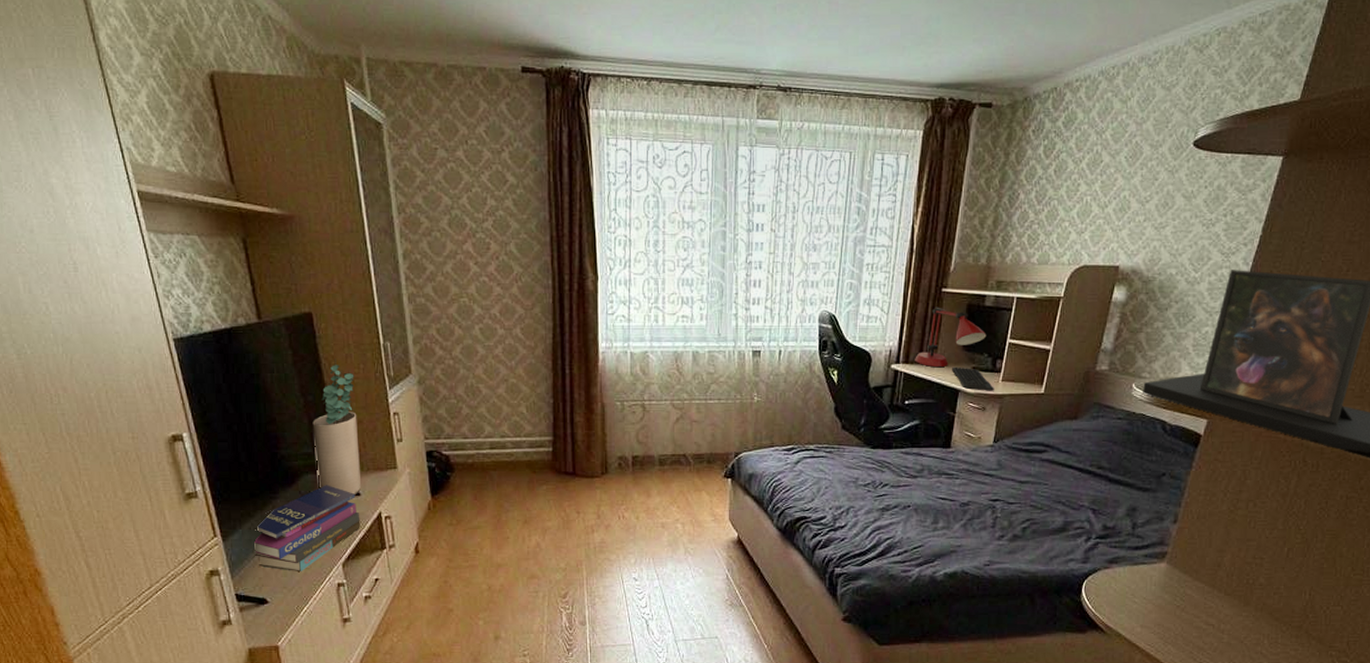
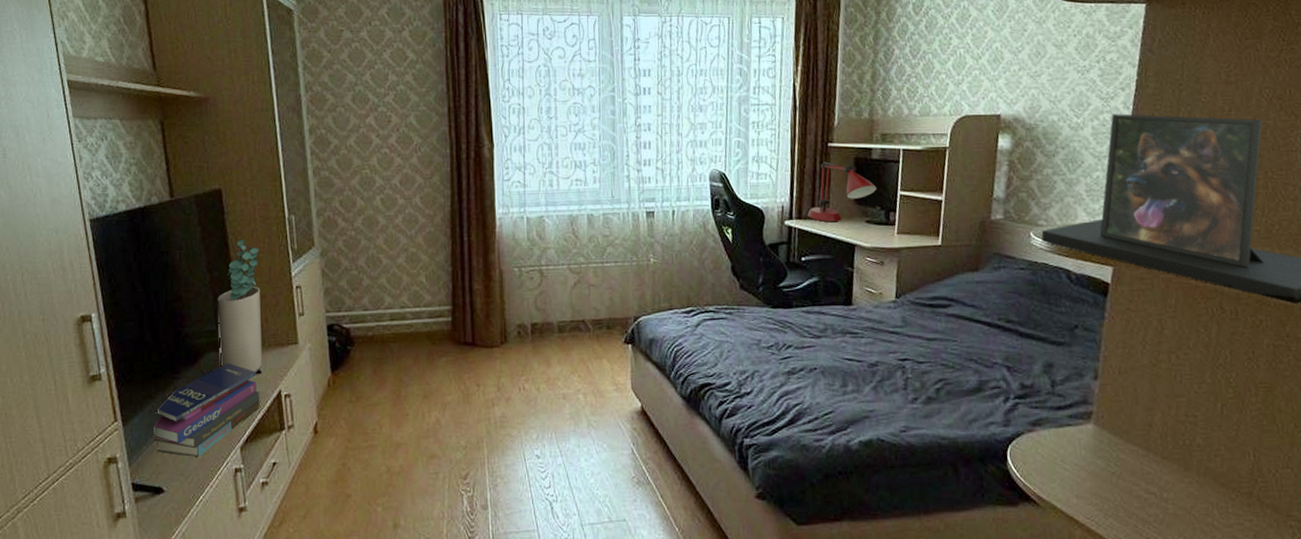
computer keyboard: present [952,366,994,391] -> none [846,221,890,245]

